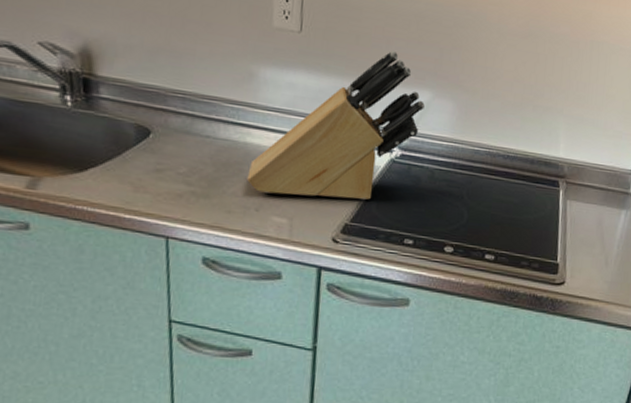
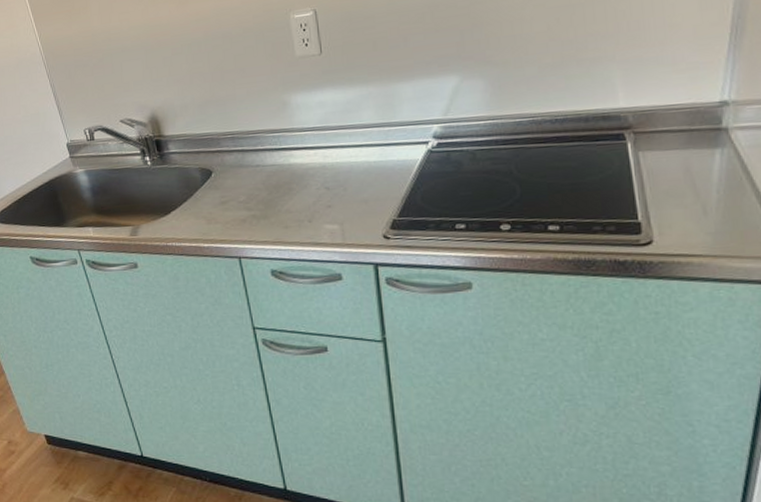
knife block: present [247,50,425,201] -> none [296,46,454,205]

